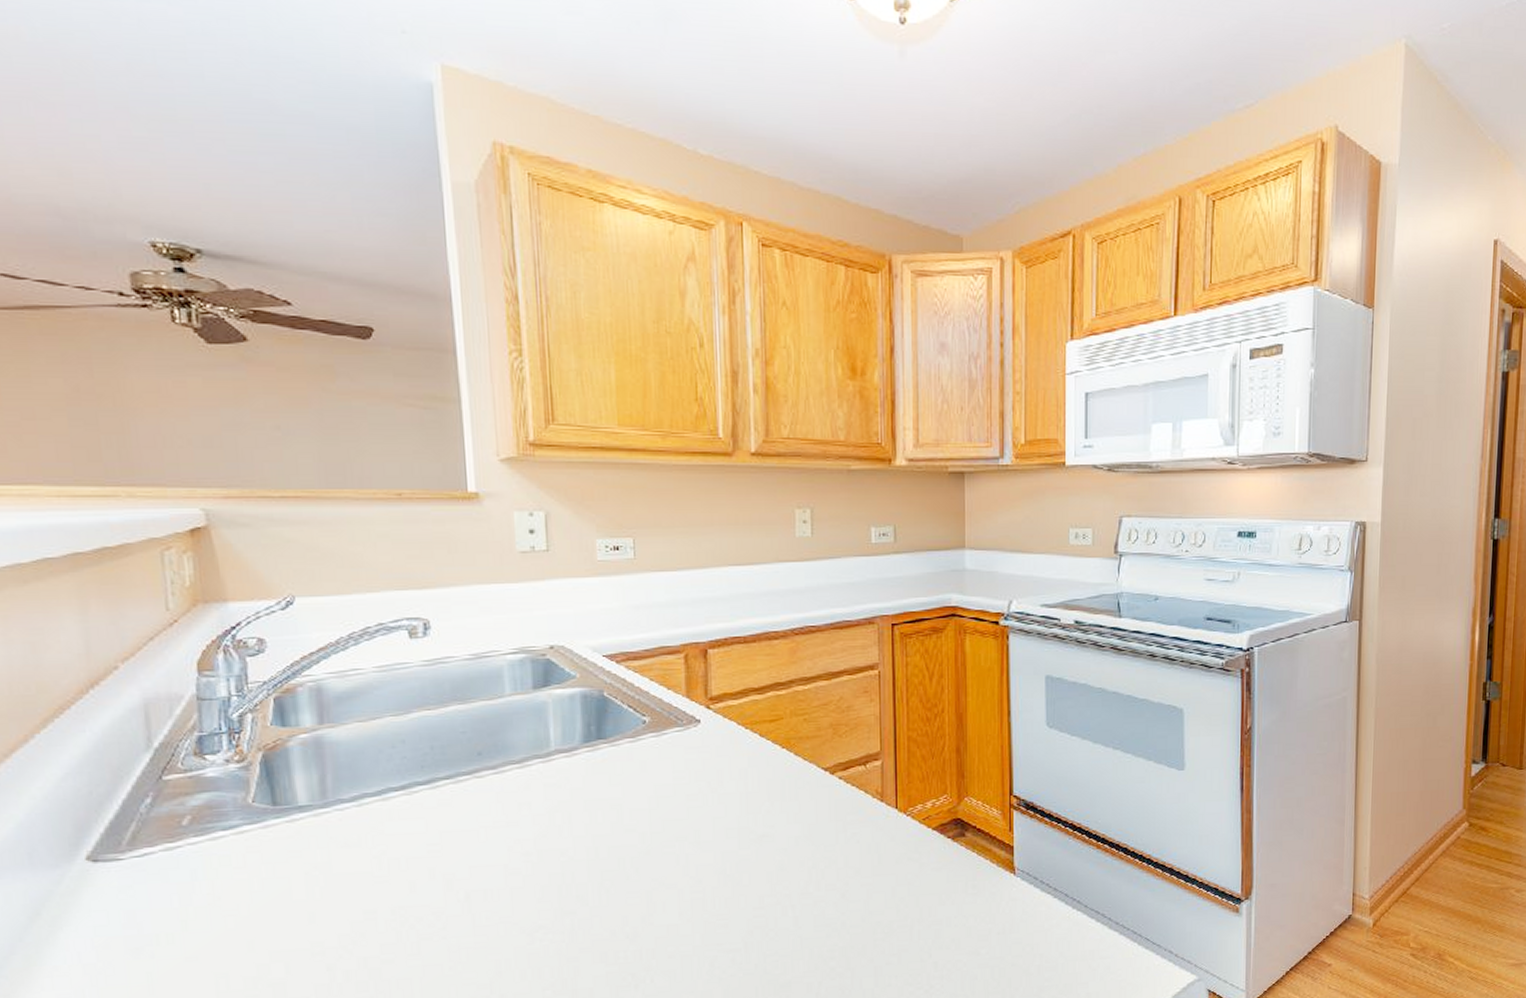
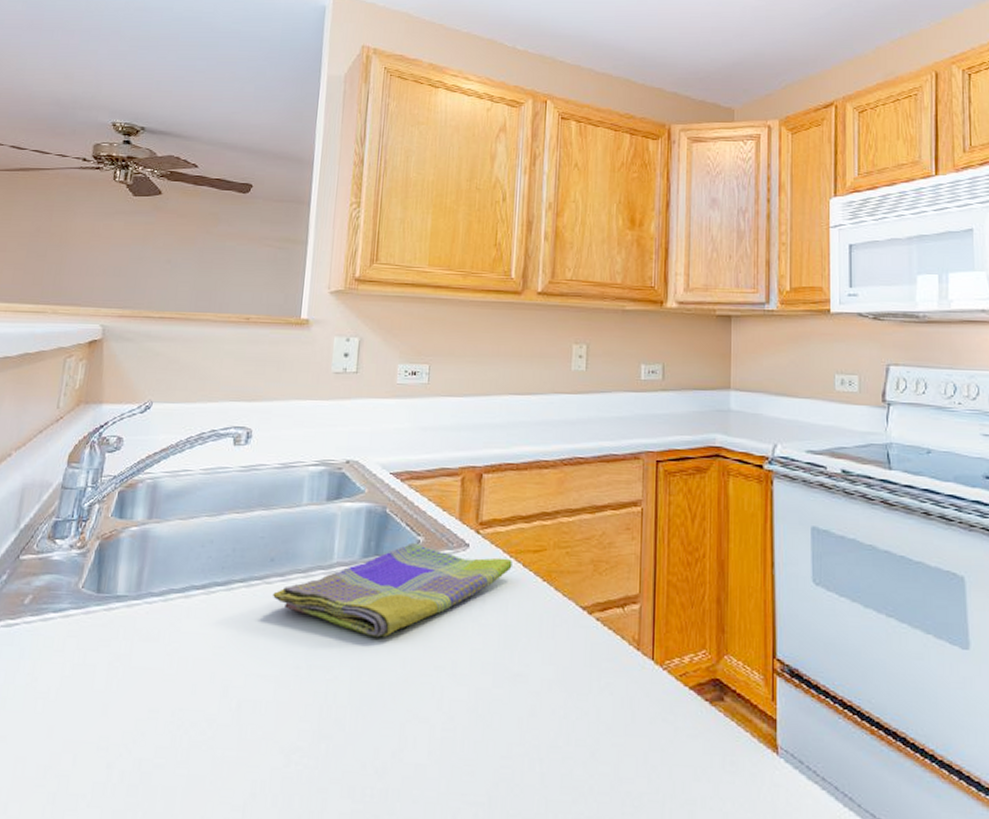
dish towel: none [487,723,748,818] -> present [273,542,512,638]

